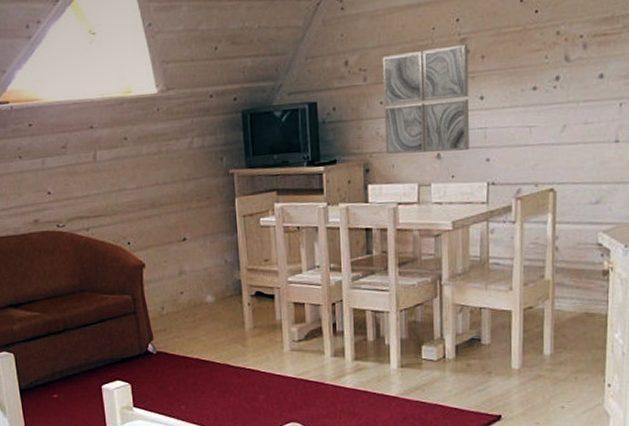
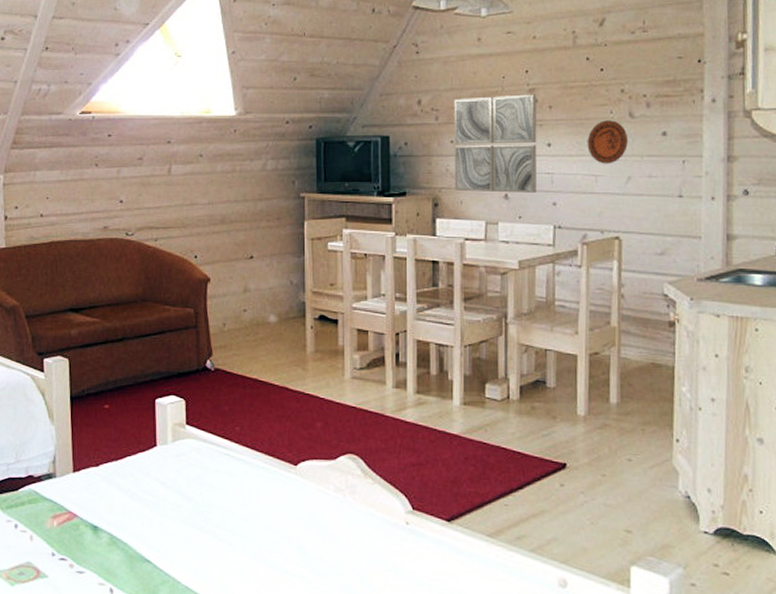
decorative plate: none [521,66,563,114] -> present [587,120,628,164]

